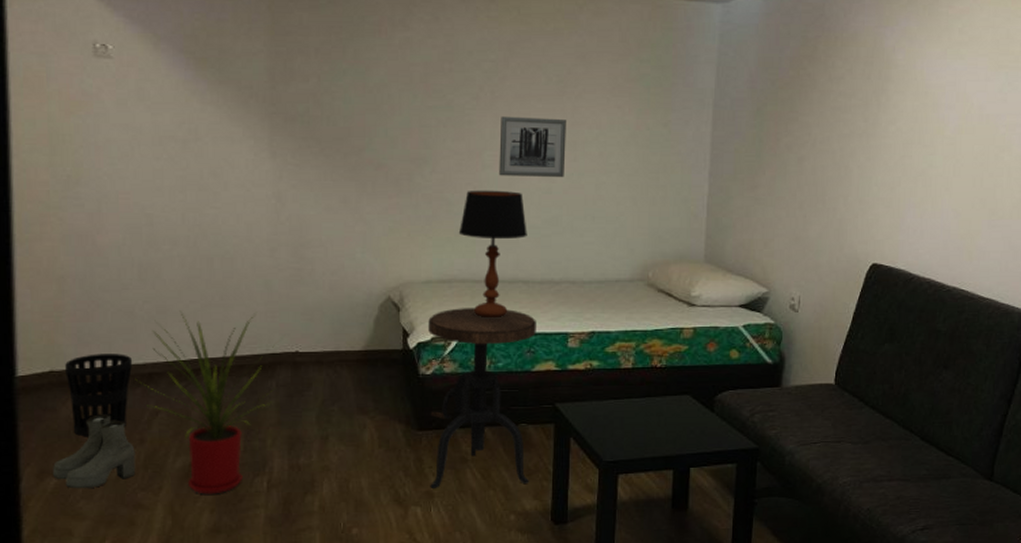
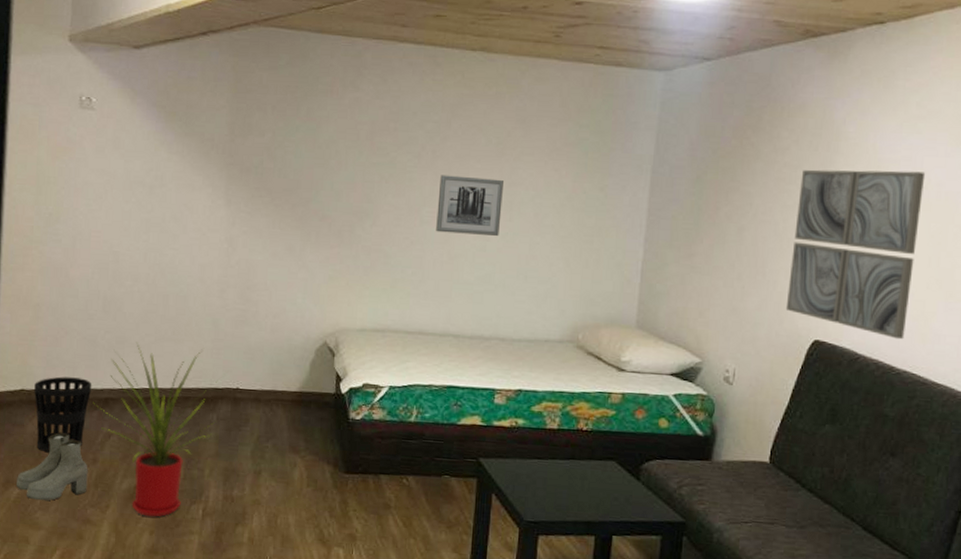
side table: present [428,308,538,488] -> none [353,357,466,536]
table lamp: present [458,190,527,319] -> none [394,244,460,370]
wall art: none [845,96,969,258] -> present [785,169,926,340]

